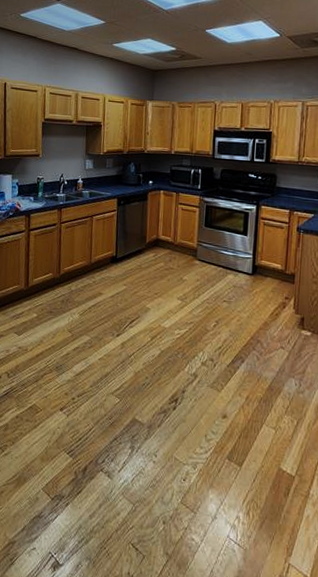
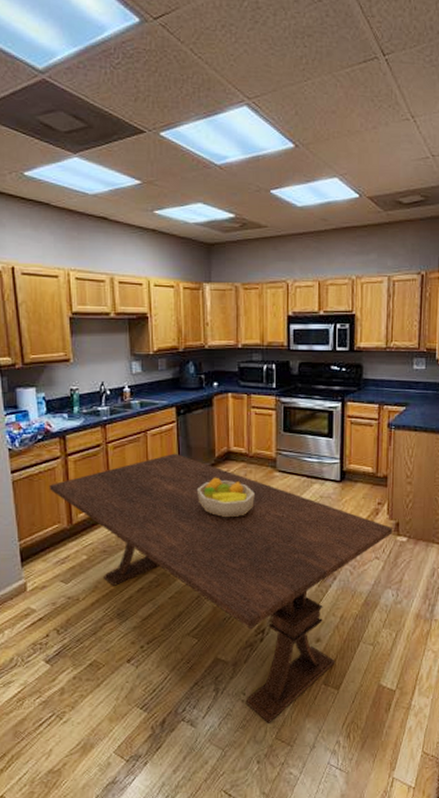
dining table: none [13,236,298,487] -> present [49,453,393,723]
fruit bowl: none [129,259,177,296] -> present [198,477,255,518]

